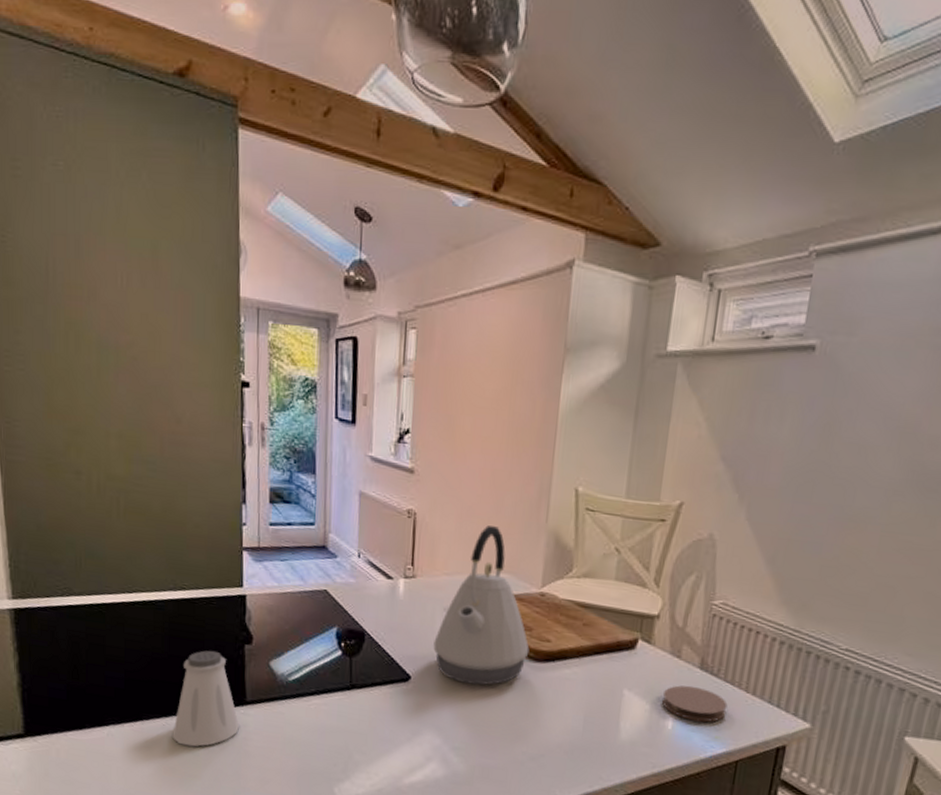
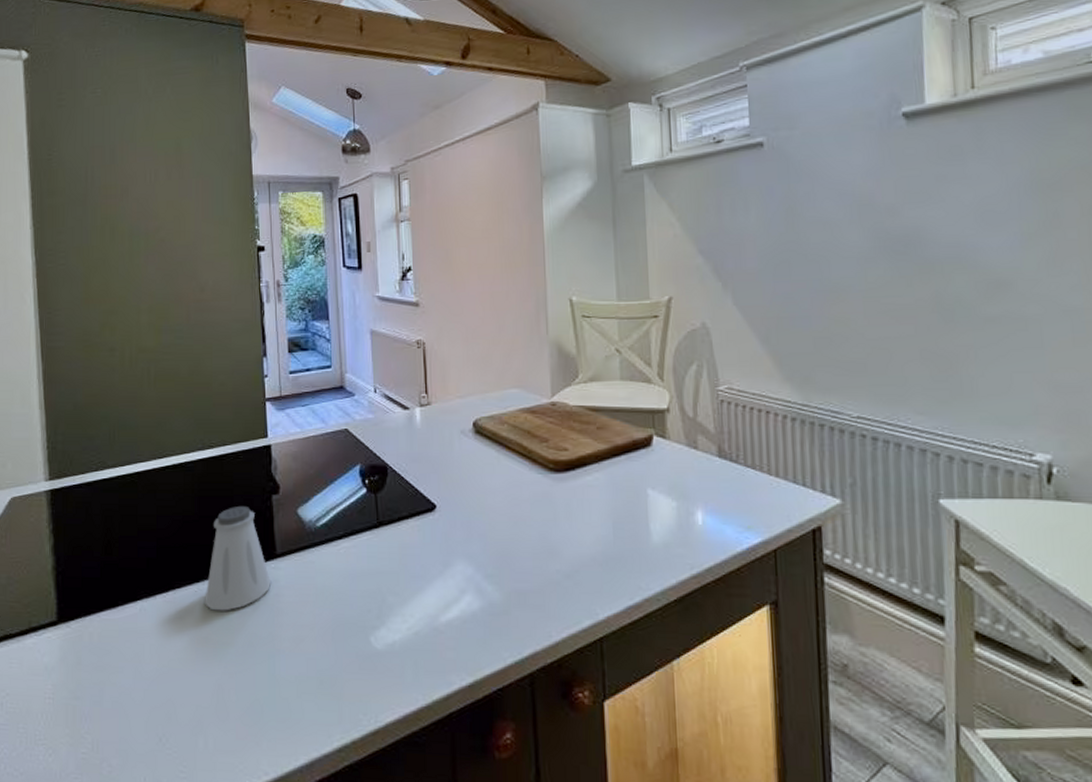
kettle: present [433,525,530,686] -> none [455,345,549,505]
coaster: present [662,685,728,723] -> none [688,476,754,513]

